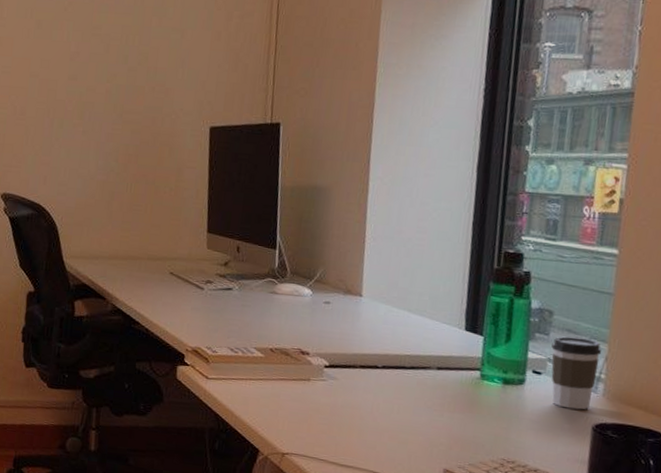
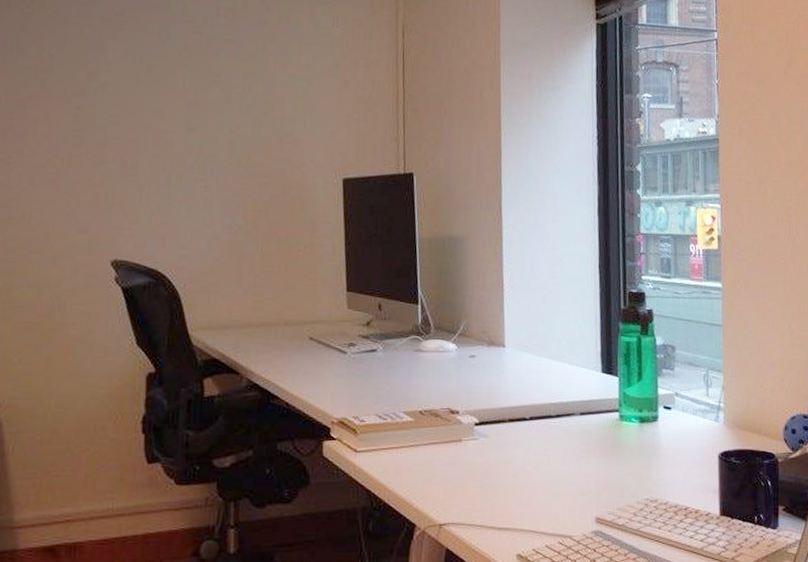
coffee cup: present [551,336,602,410] -> none [677,370,719,440]

